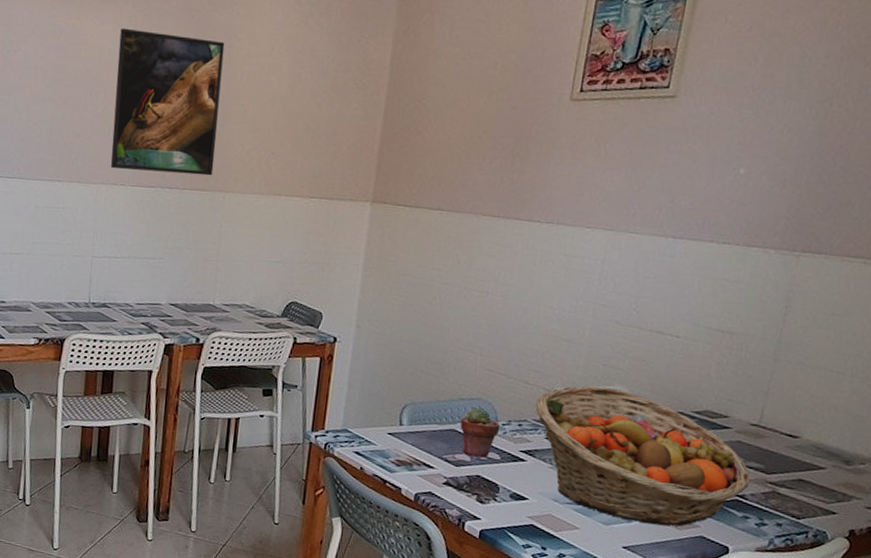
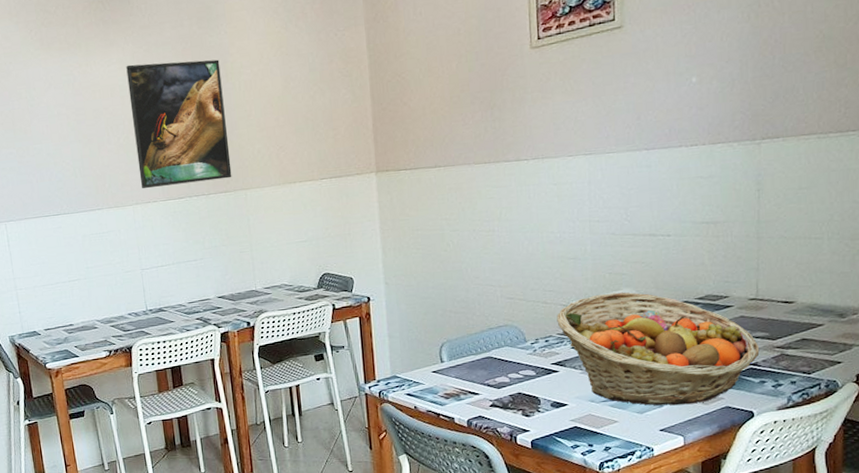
potted succulent: present [460,407,501,458] -> none [493,332,530,378]

